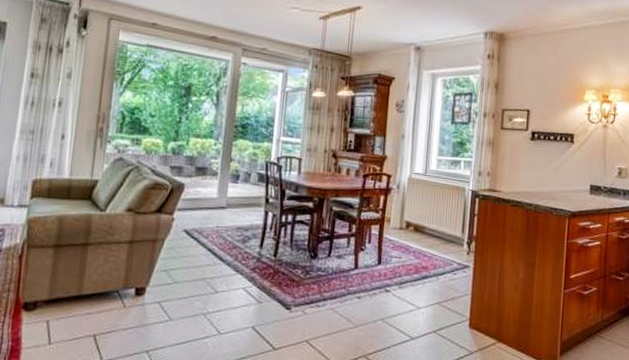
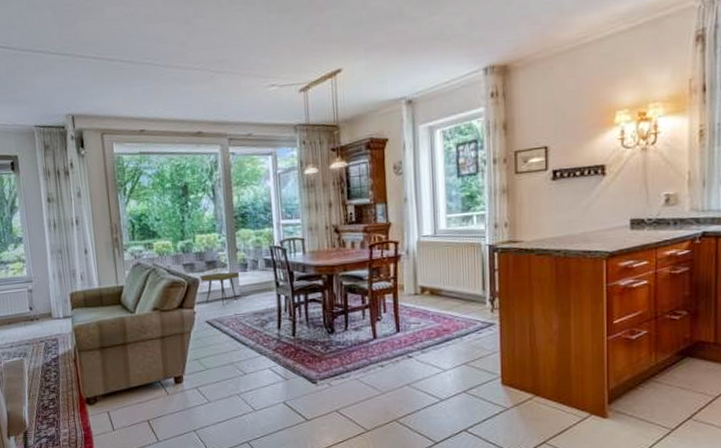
side table: none [186,180,229,216] -> present [200,272,239,306]

